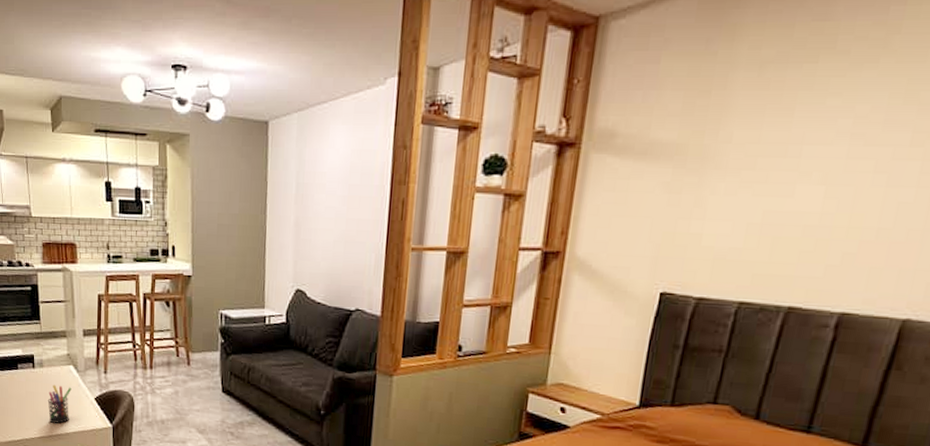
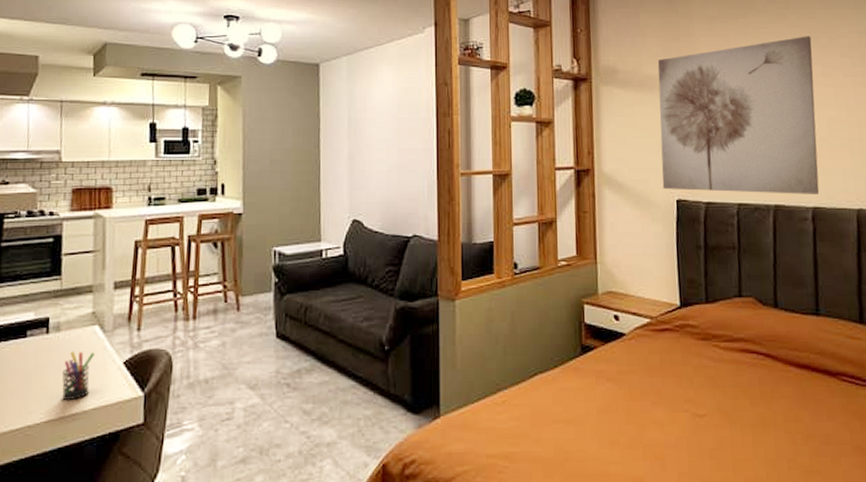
wall art: none [646,88,909,298] -> present [657,36,820,194]

